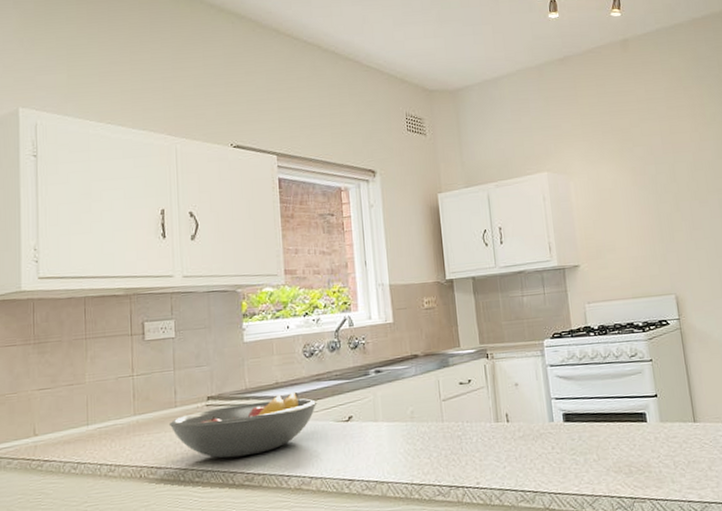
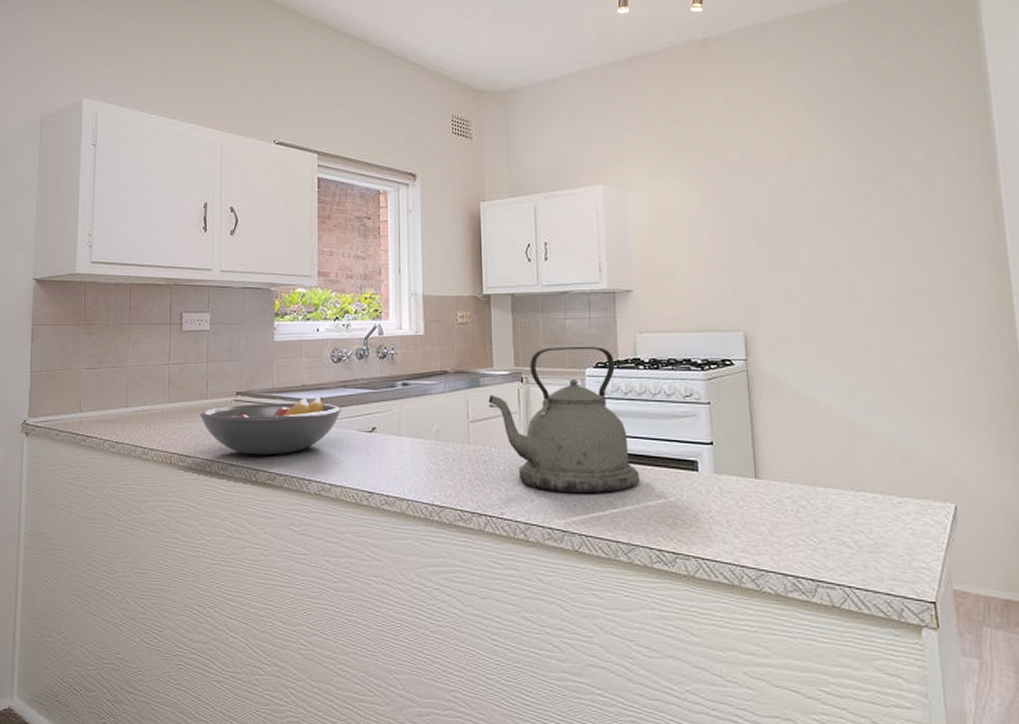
kettle: none [457,319,598,457] -> present [488,347,639,493]

